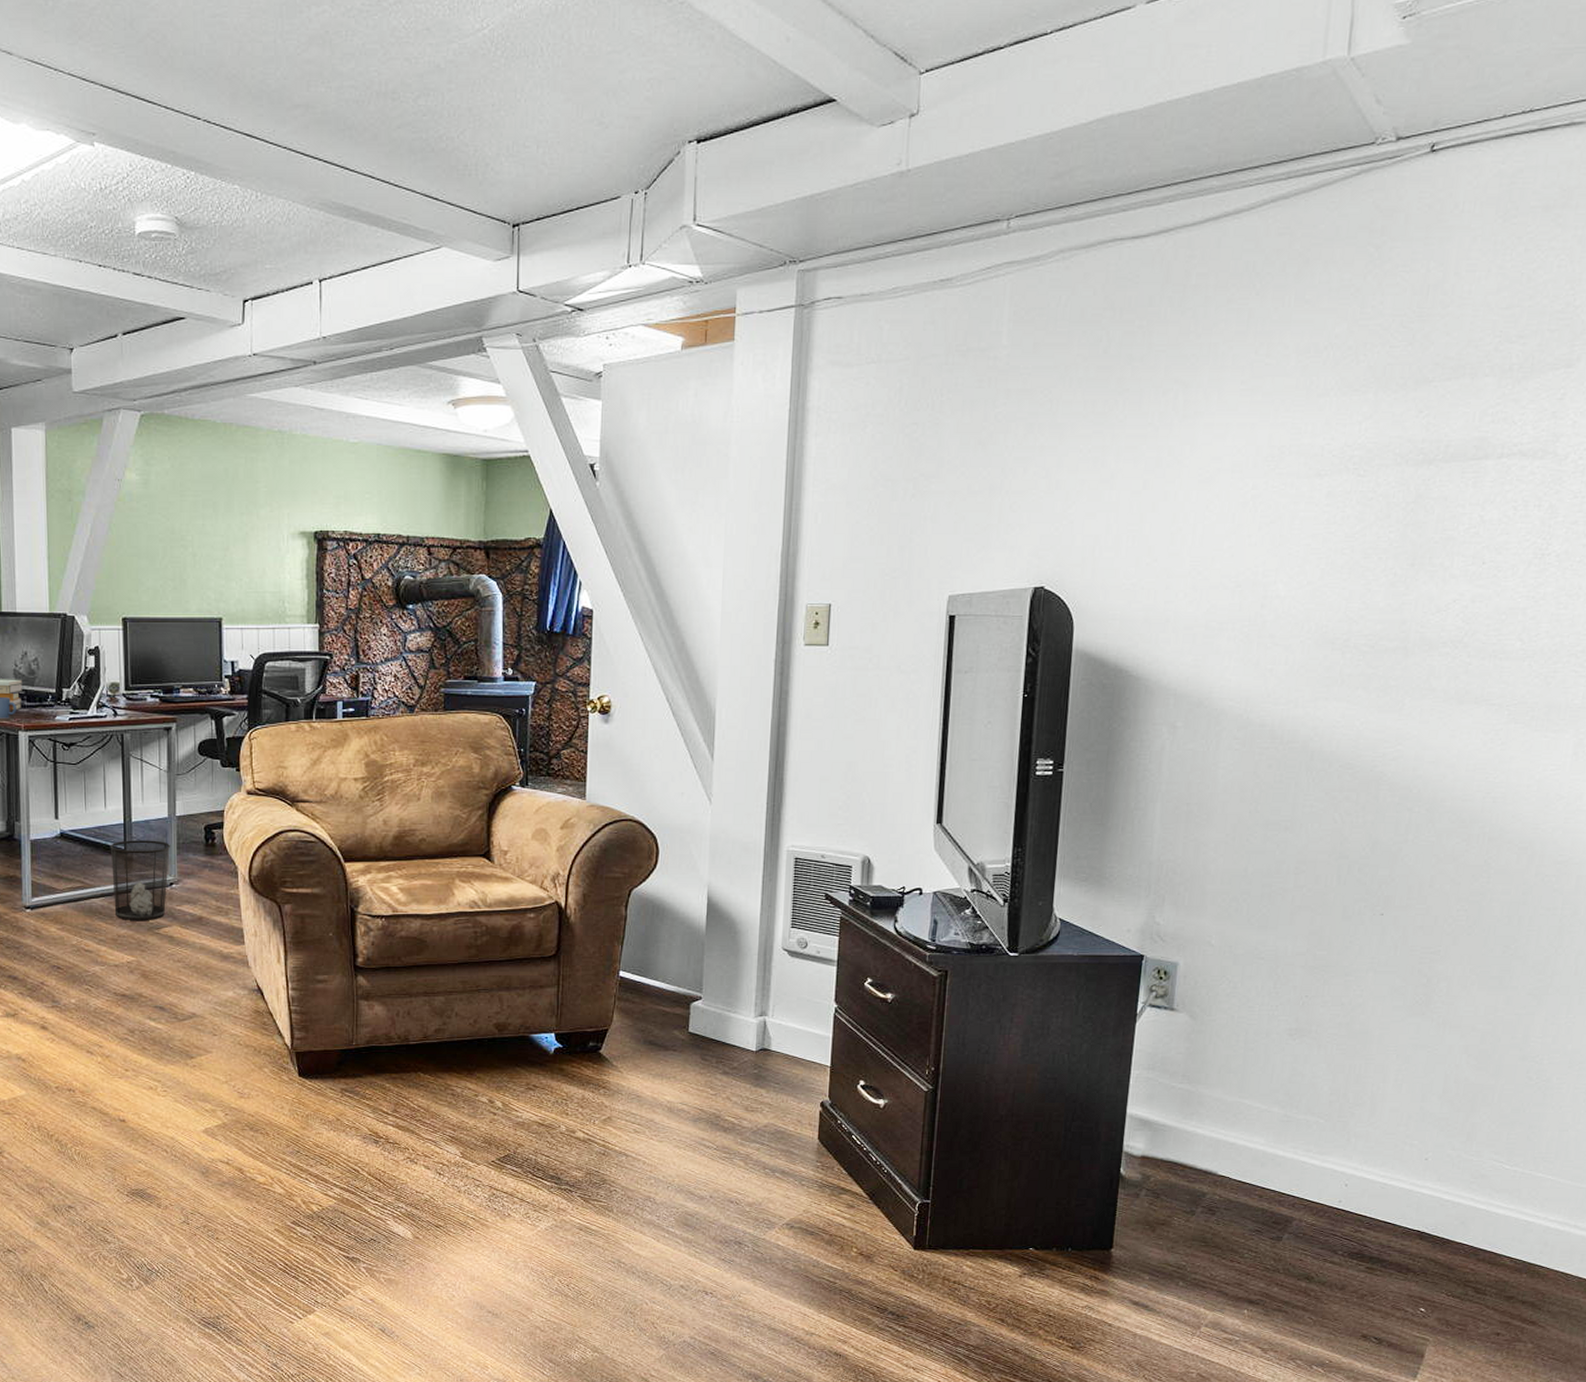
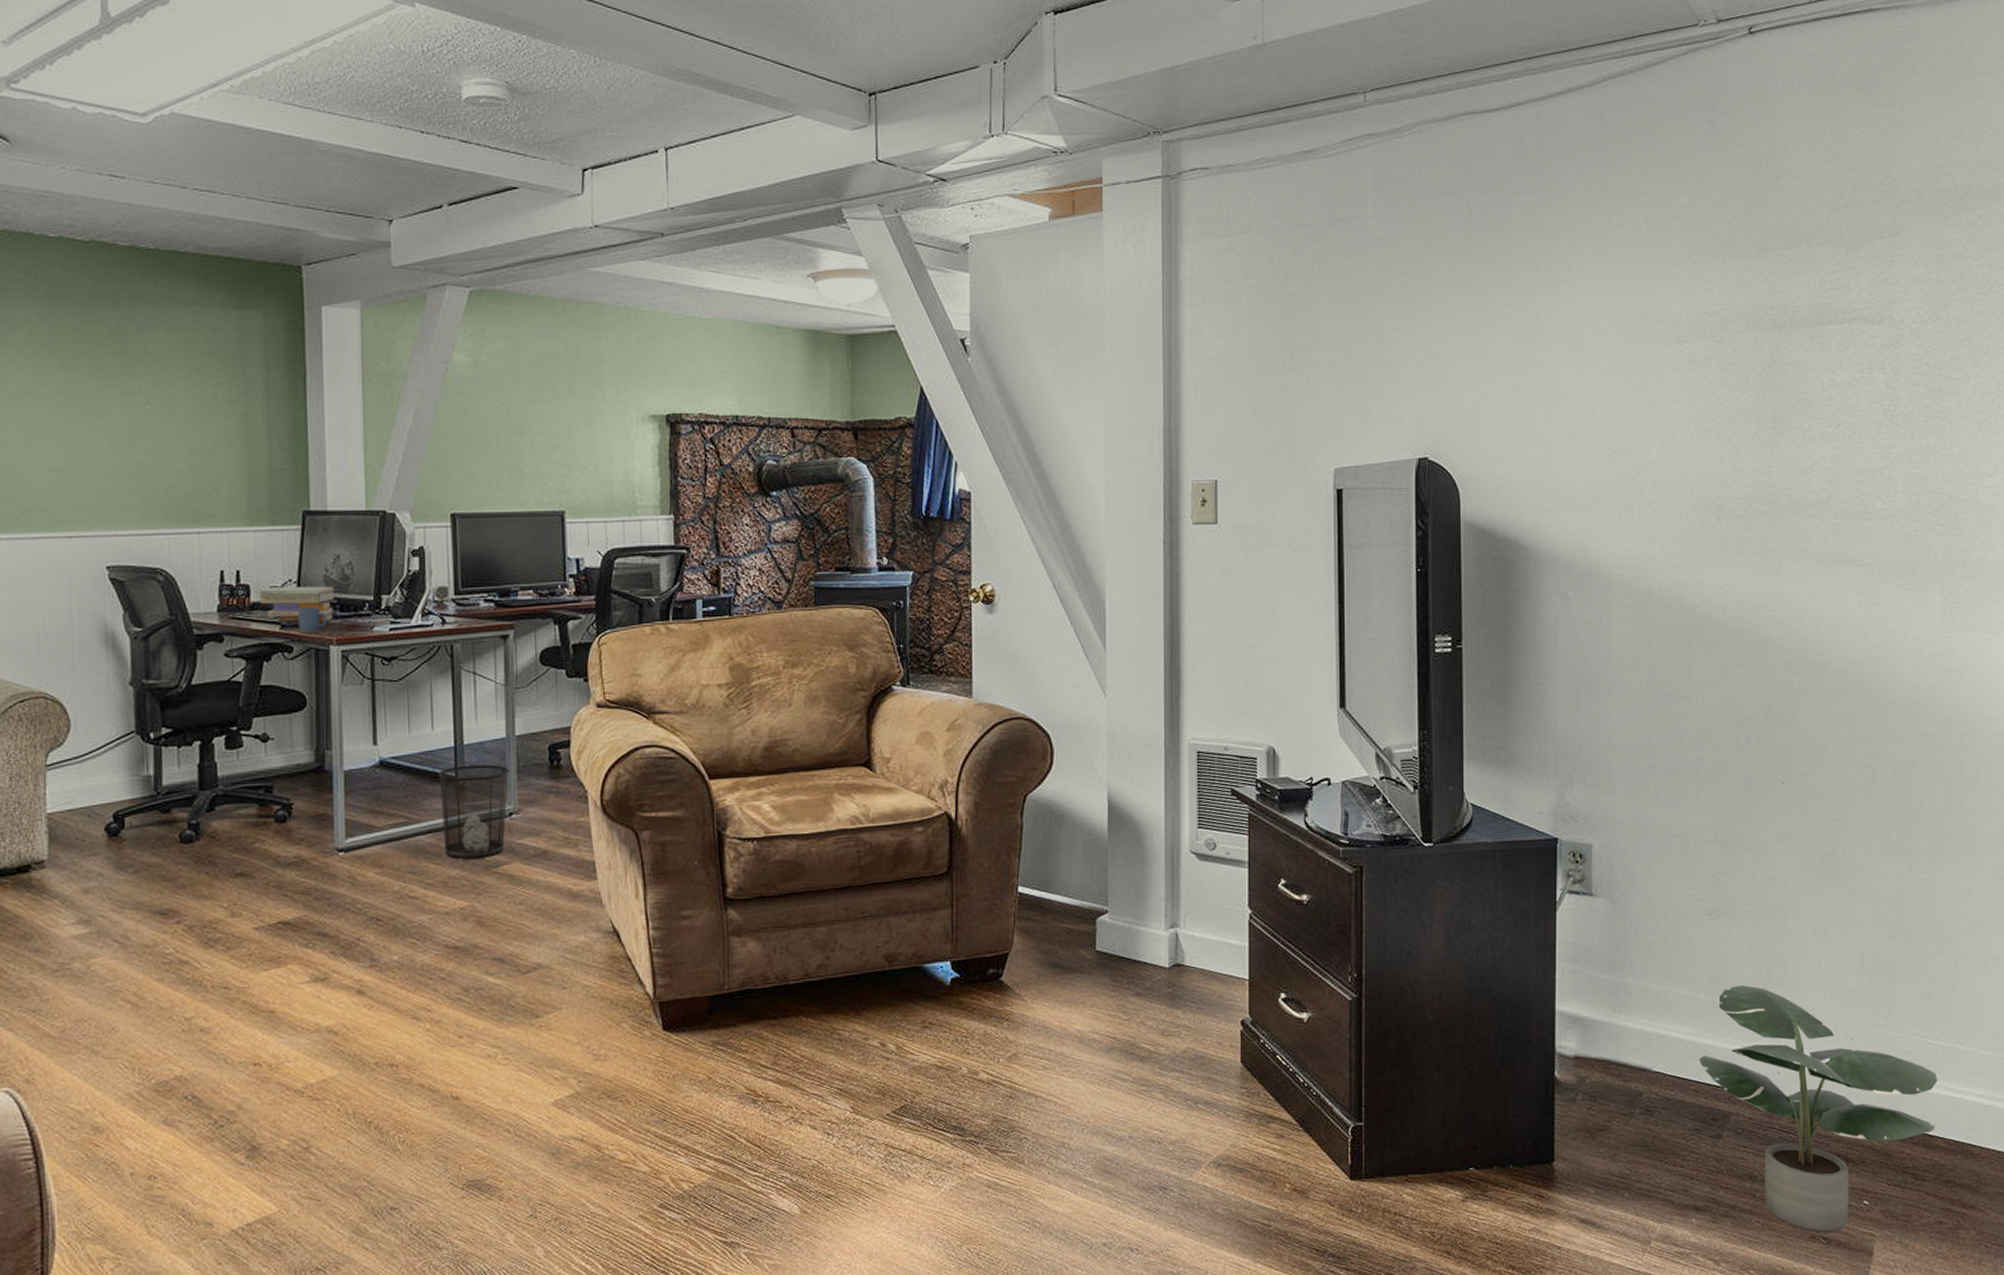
potted plant: none [1266,1102,1512,1334] -> present [1698,984,1937,1233]

